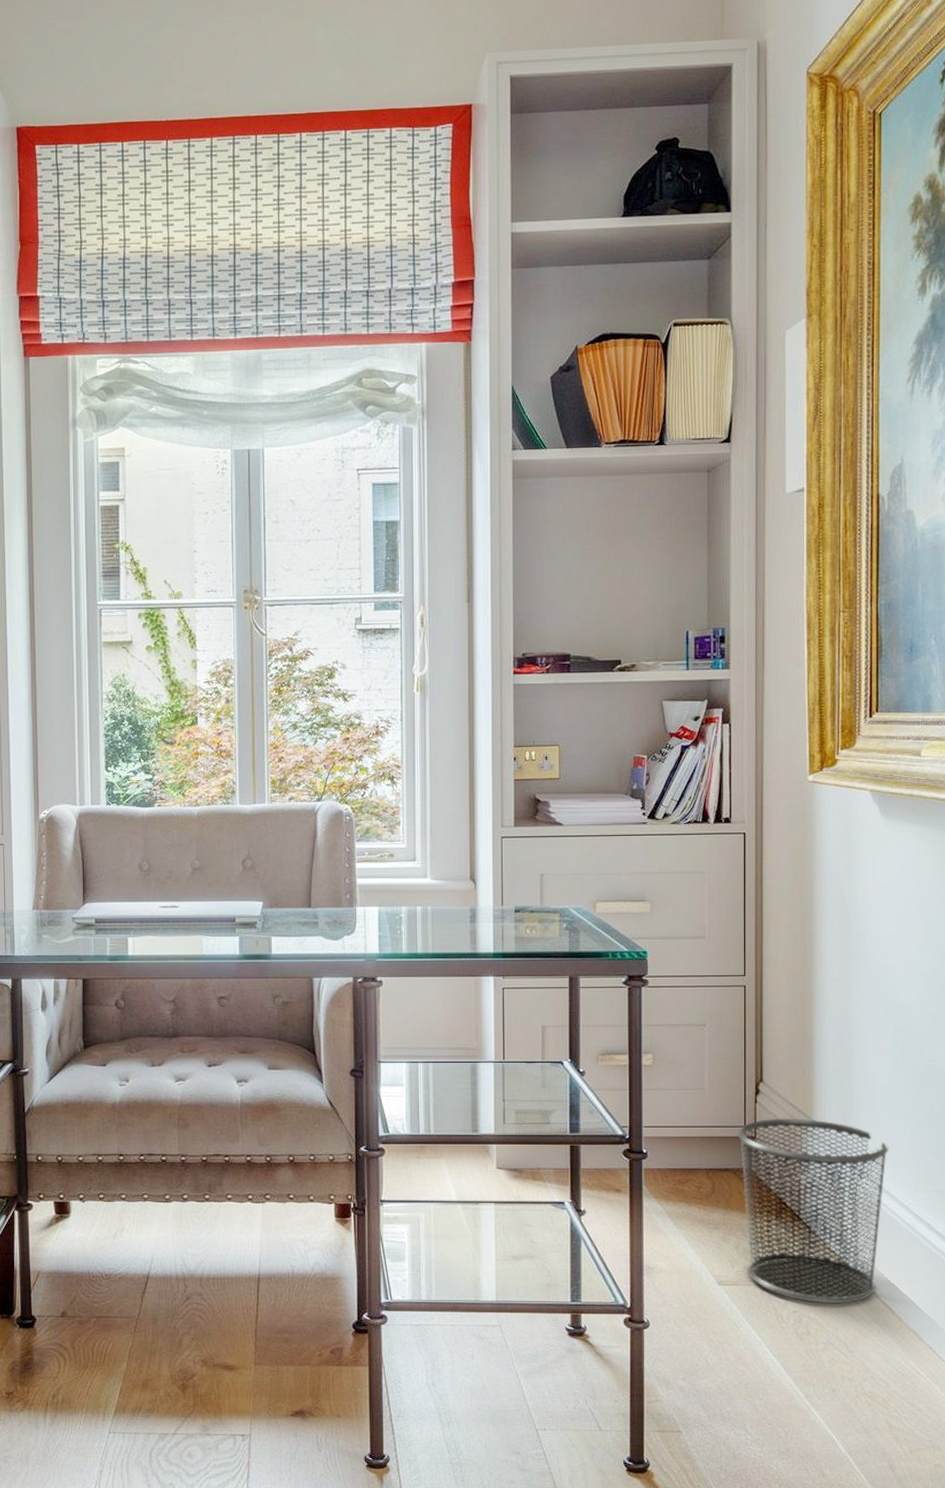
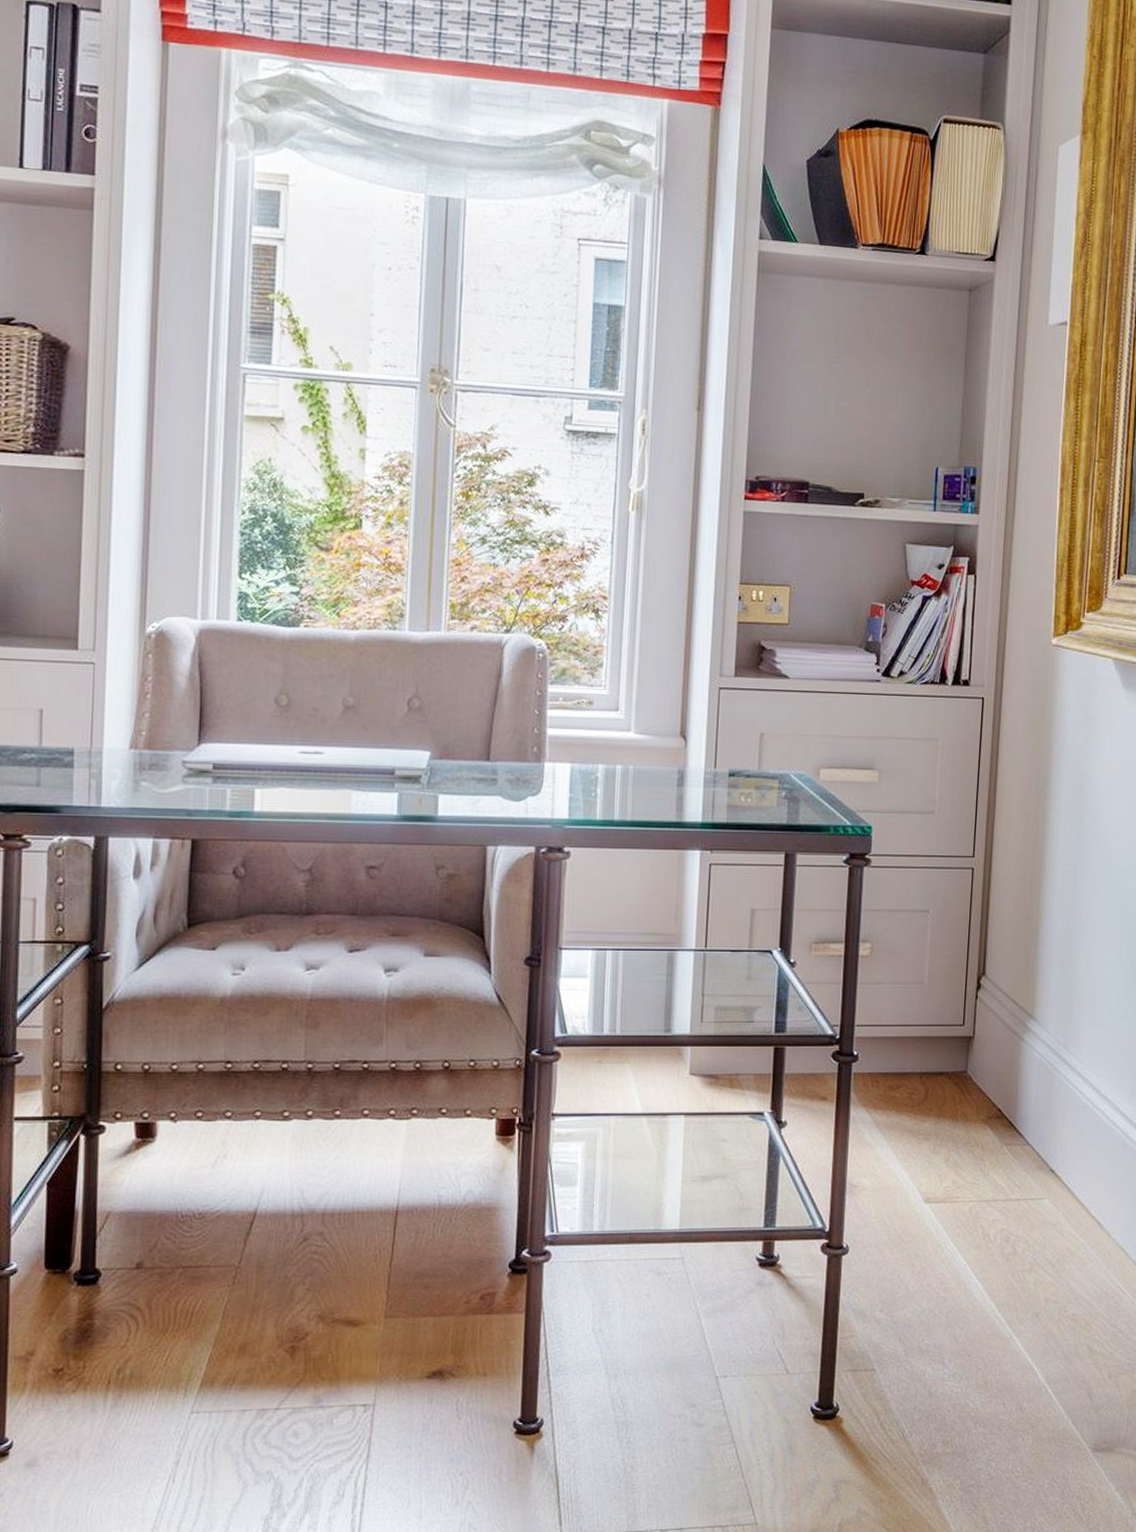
waste bin: present [737,1118,889,1304] -> none [955,1016,1109,1221]

